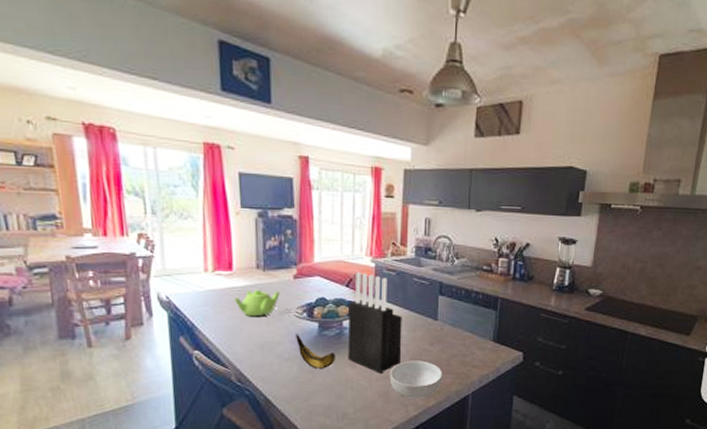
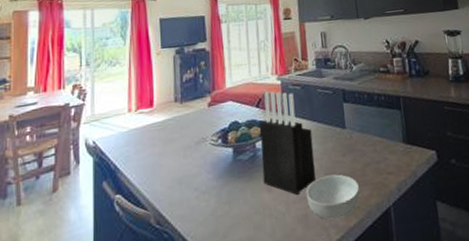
teapot: present [233,289,280,317] -> none [154,121,196,151]
banana: present [296,334,336,368] -> none [212,162,252,198]

